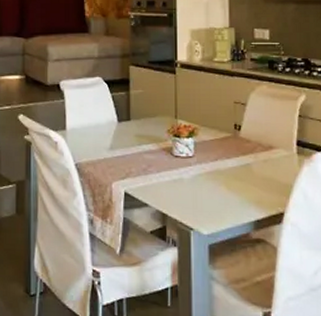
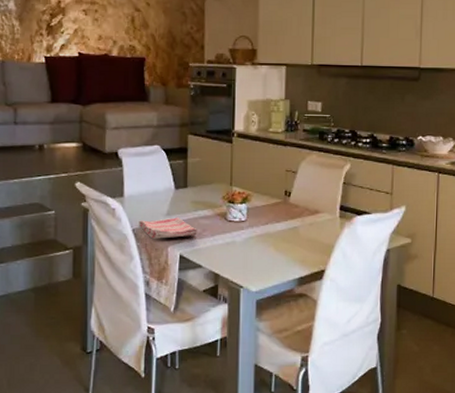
dish towel: none [81,151,142,175] -> present [138,217,197,240]

